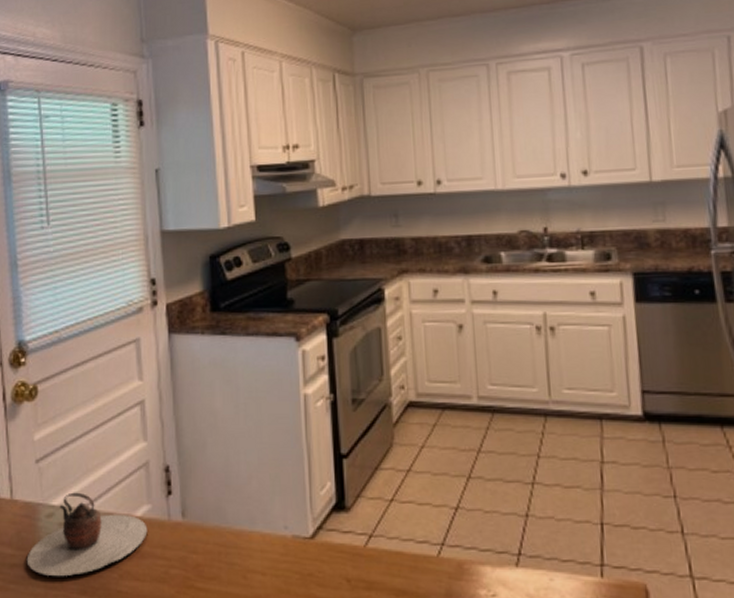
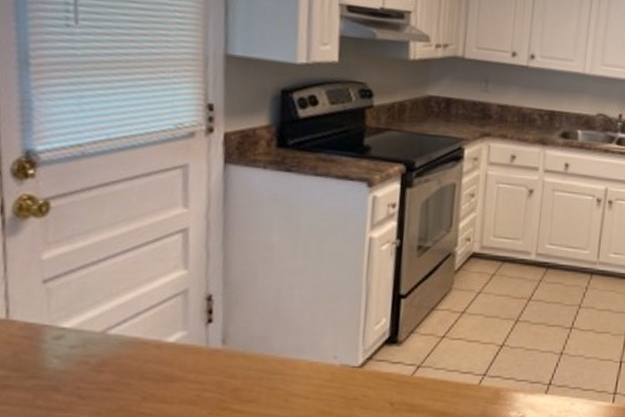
teapot: present [26,492,148,577] -> none [24,315,181,399]

